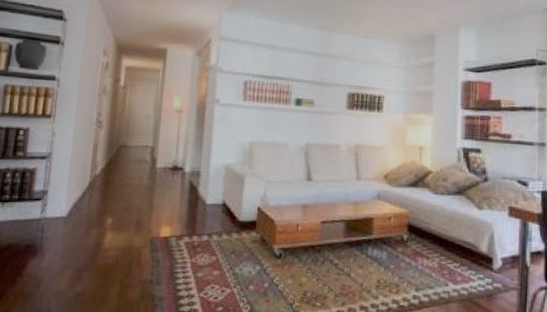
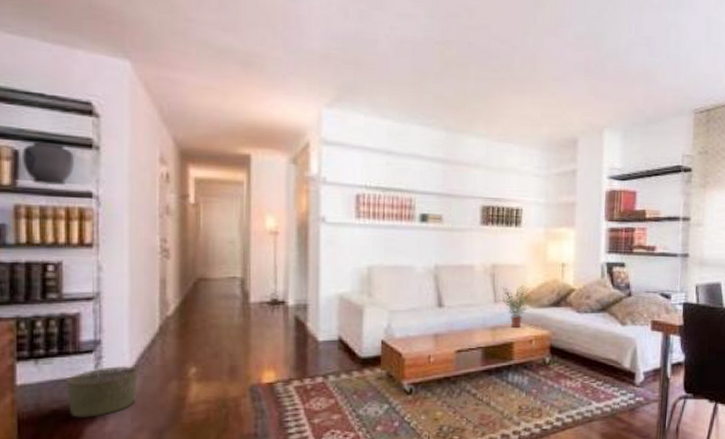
basket: none [19,212,71,253] -> present [65,365,139,418]
potted plant: none [361,165,393,205] -> present [499,285,533,329]

